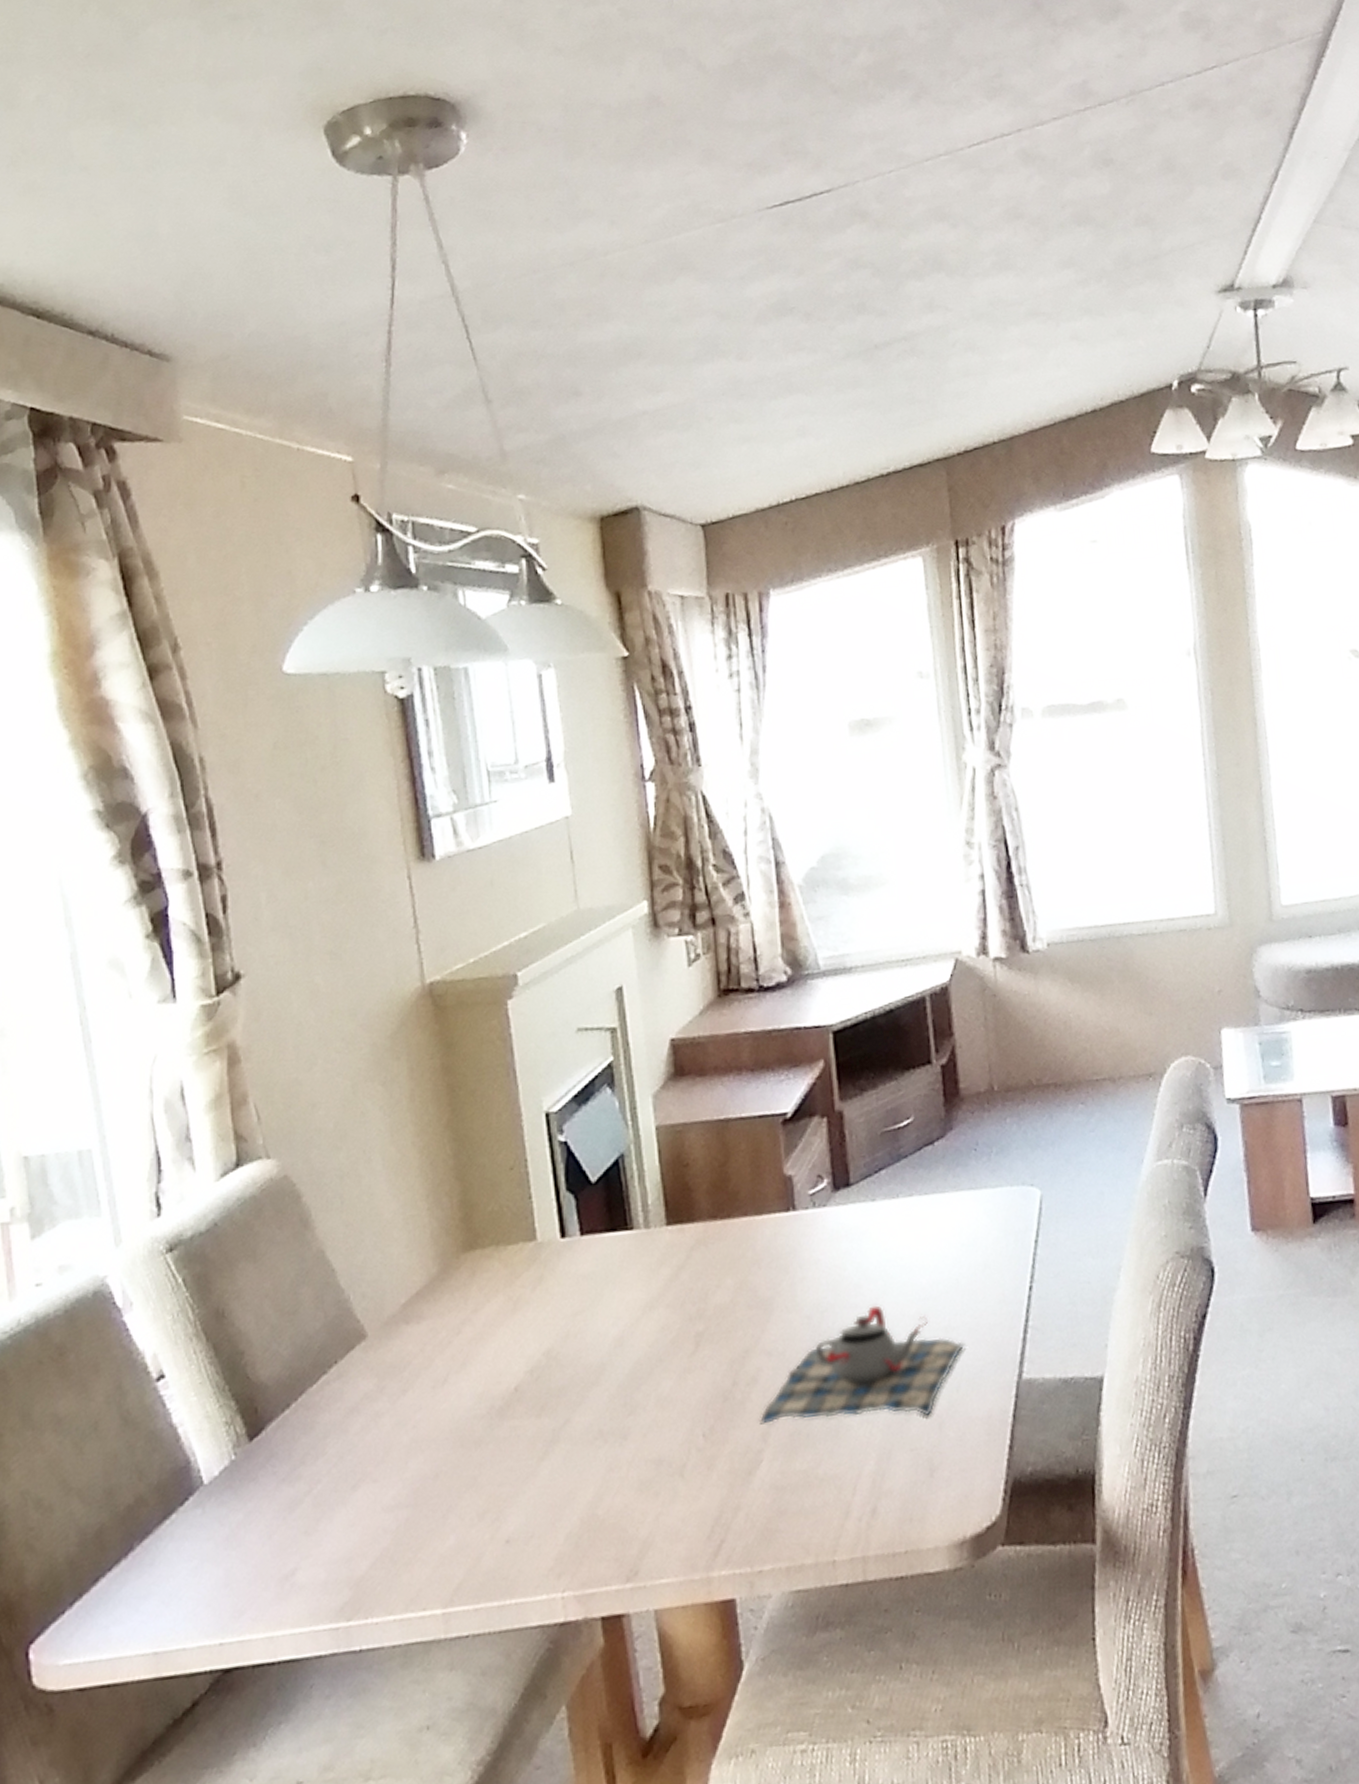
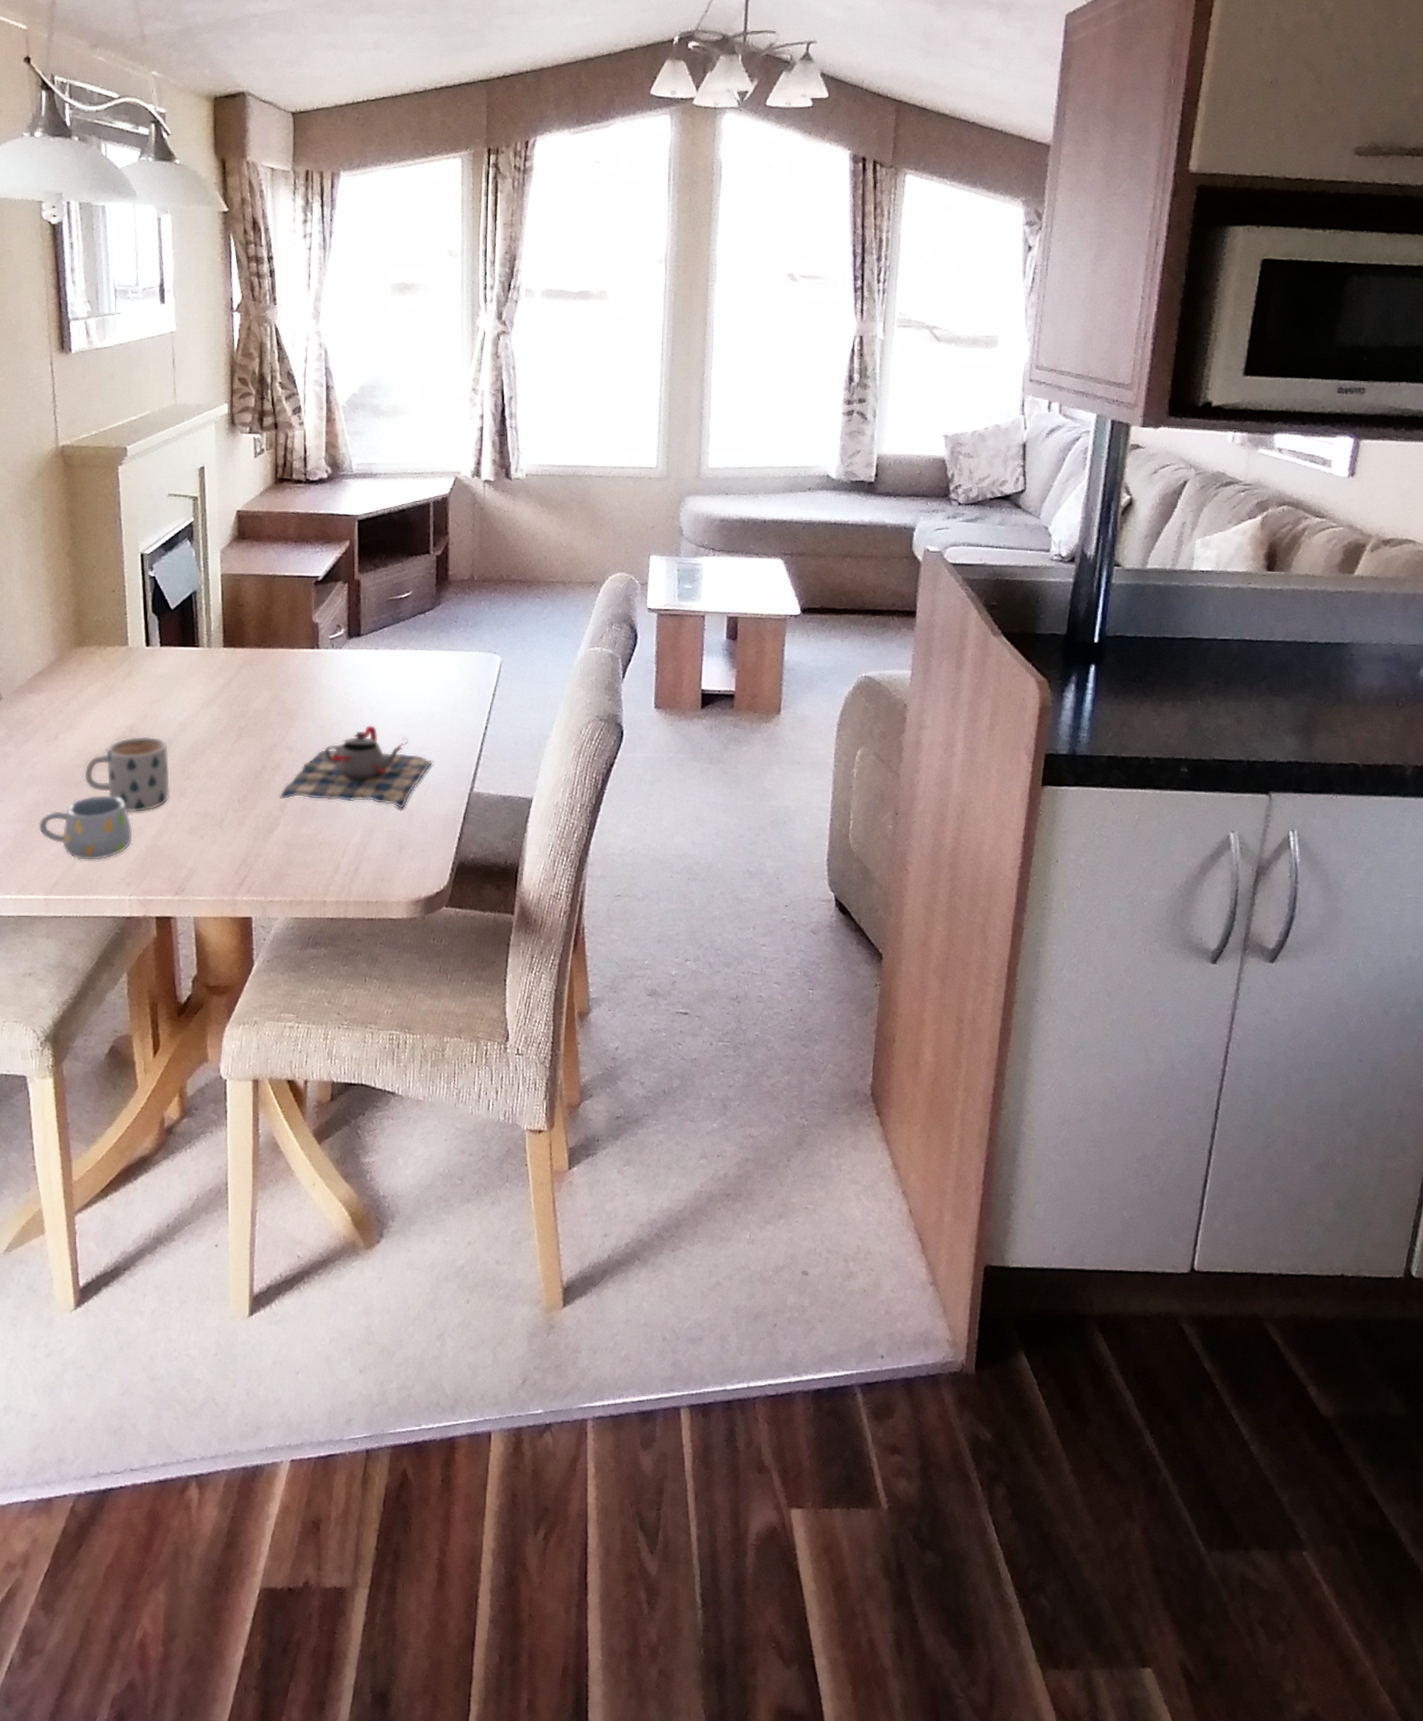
mug: none [428,1452,561,1551] -> present [38,795,133,860]
mug: none [487,1361,608,1474] -> present [84,736,169,813]

